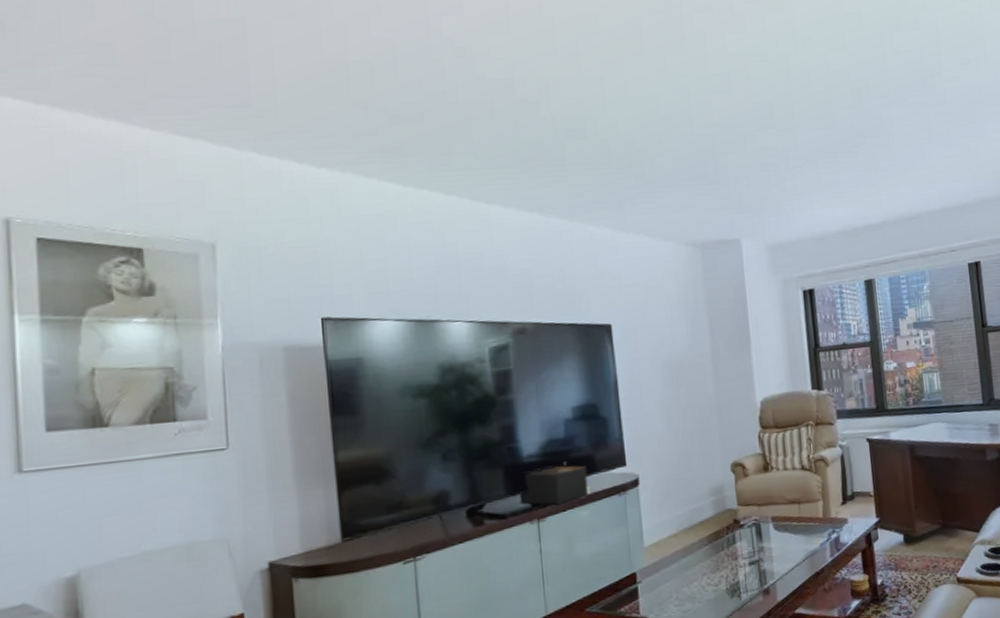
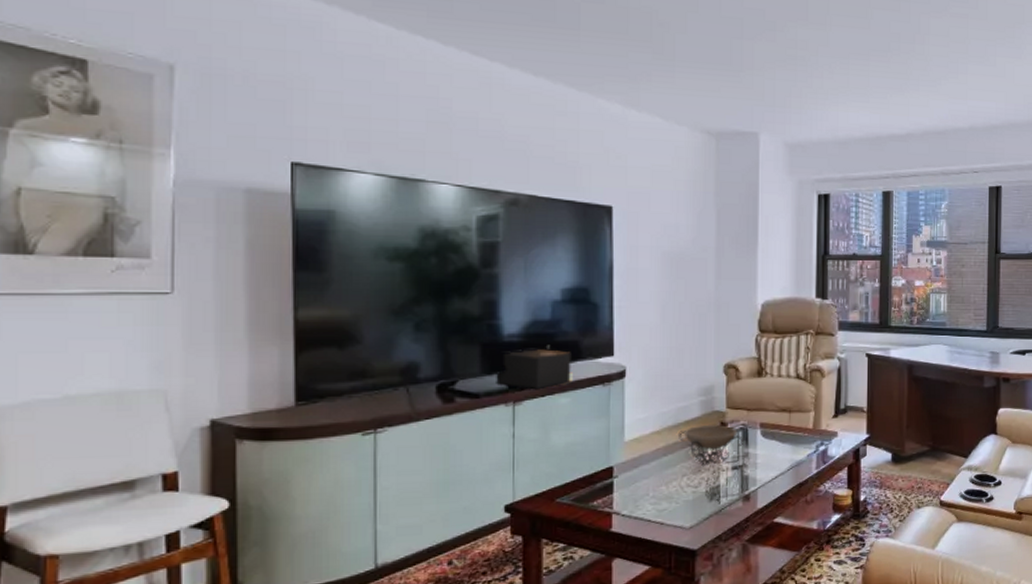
decorative bowl: none [695,522,757,565] -> present [679,424,743,467]

